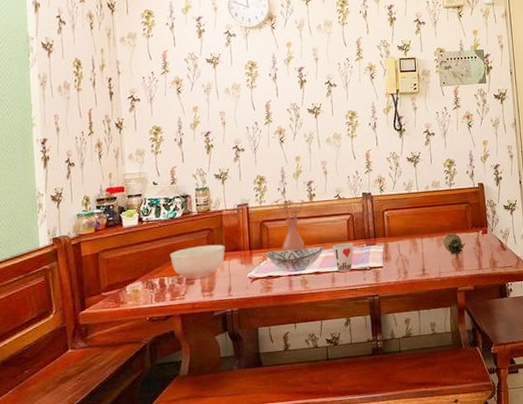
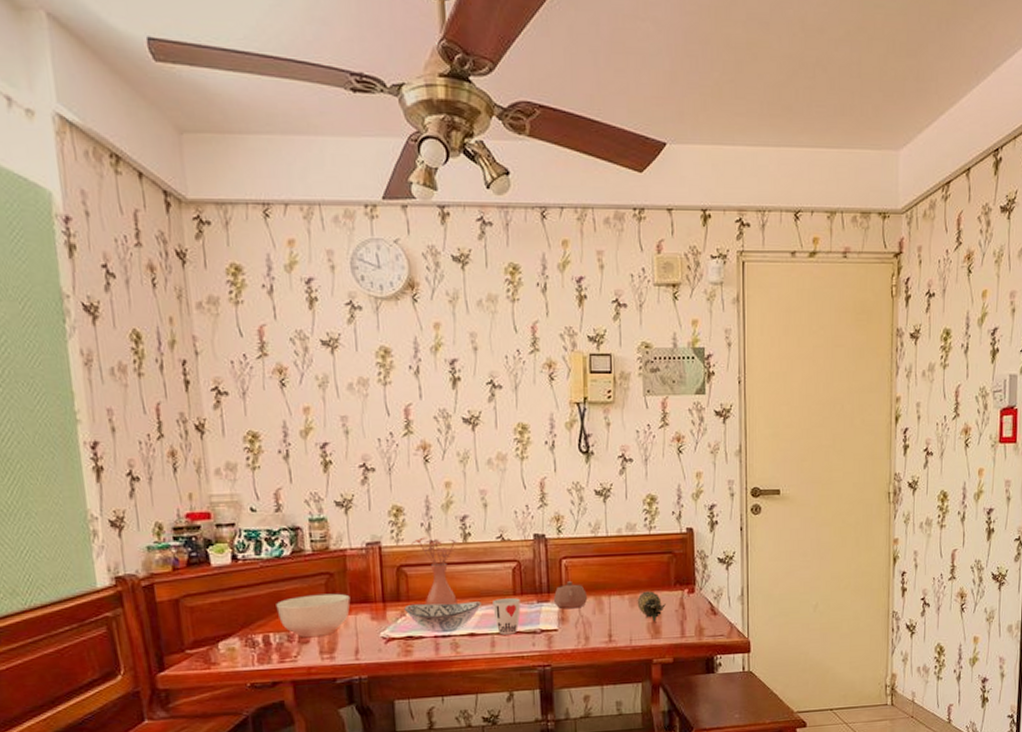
teapot: none [378,227,405,250] -> present [553,580,588,609]

